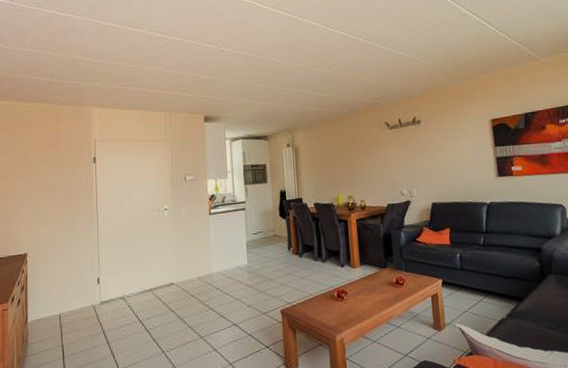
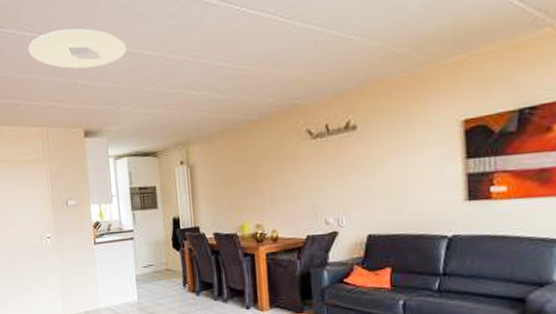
ceiling light: none [156,33,244,66] -> present [28,28,127,69]

